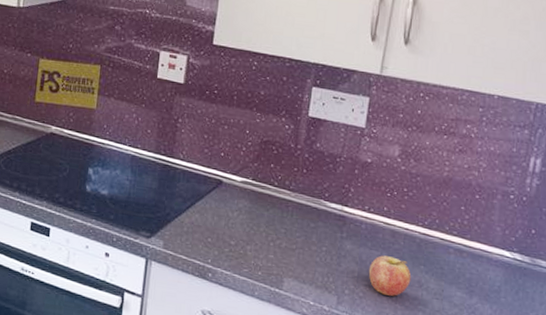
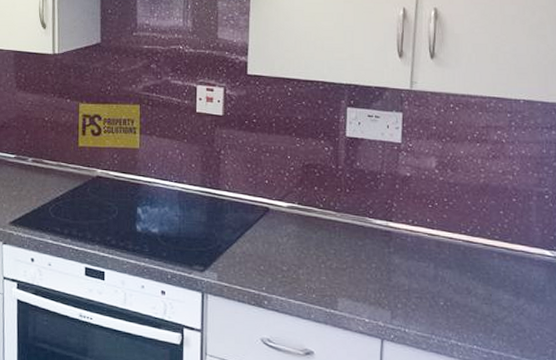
fruit: present [368,255,412,296] -> none [418,266,460,305]

